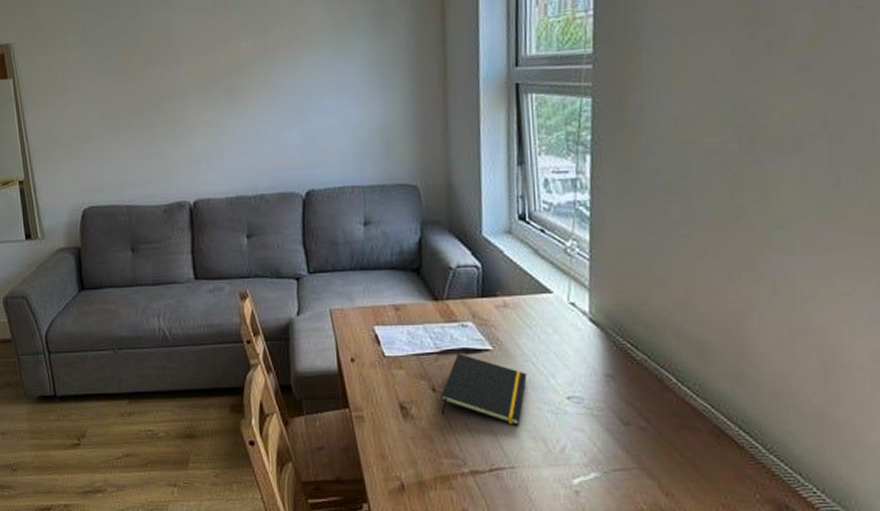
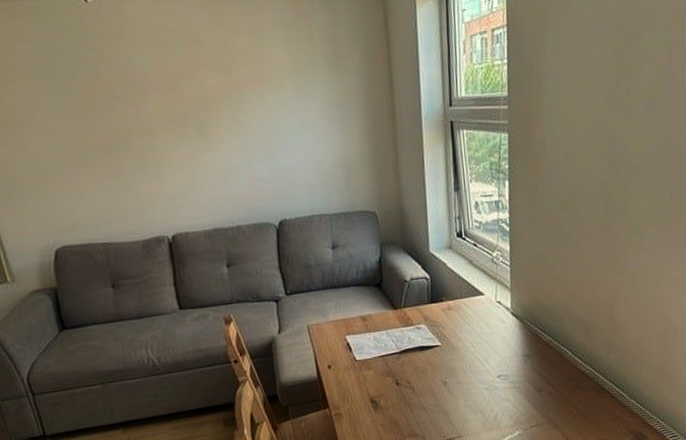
notepad: present [441,354,527,427] -> none [403,351,468,404]

